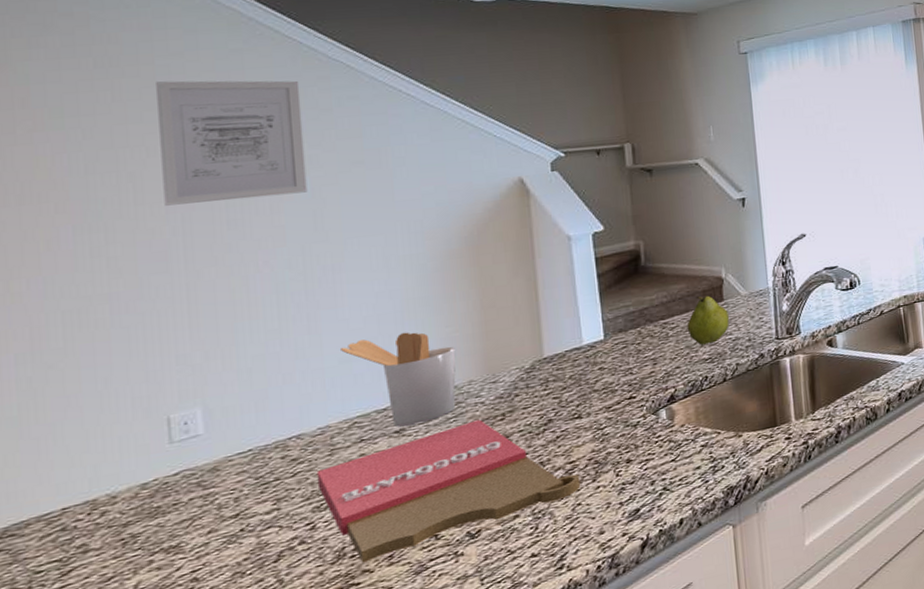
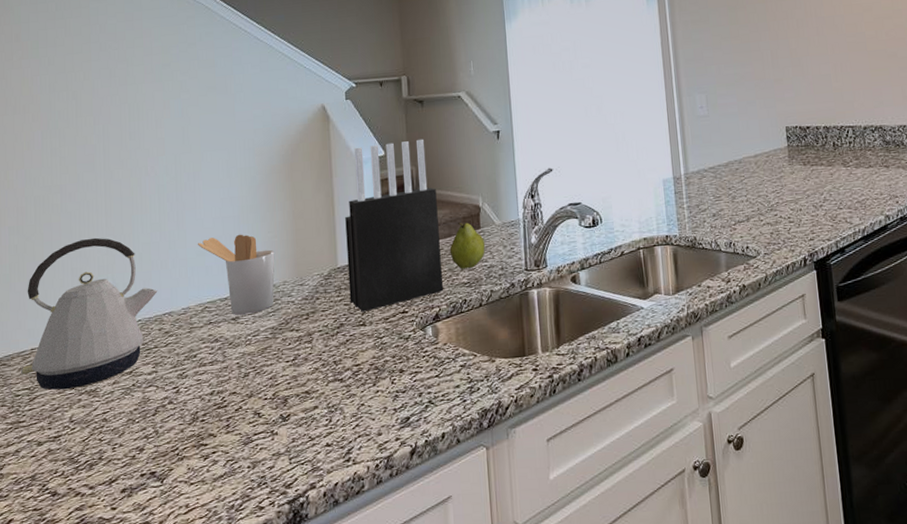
kettle: none [44,354,279,558] -> present [21,237,158,390]
wall art: present [156,80,308,206] -> none [90,19,179,119]
cutting board: present [316,419,581,563] -> none [180,317,364,428]
knife block: none [553,210,679,404] -> present [345,139,443,312]

